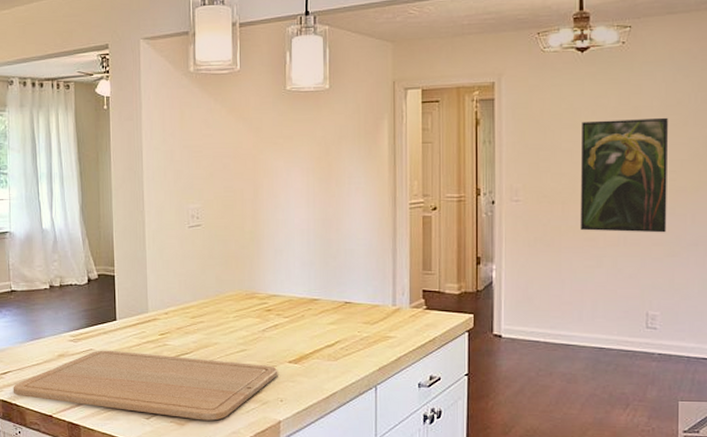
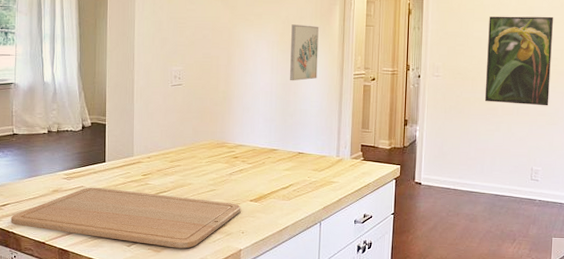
wall art: none [330,146,364,215] -> present [290,24,319,81]

